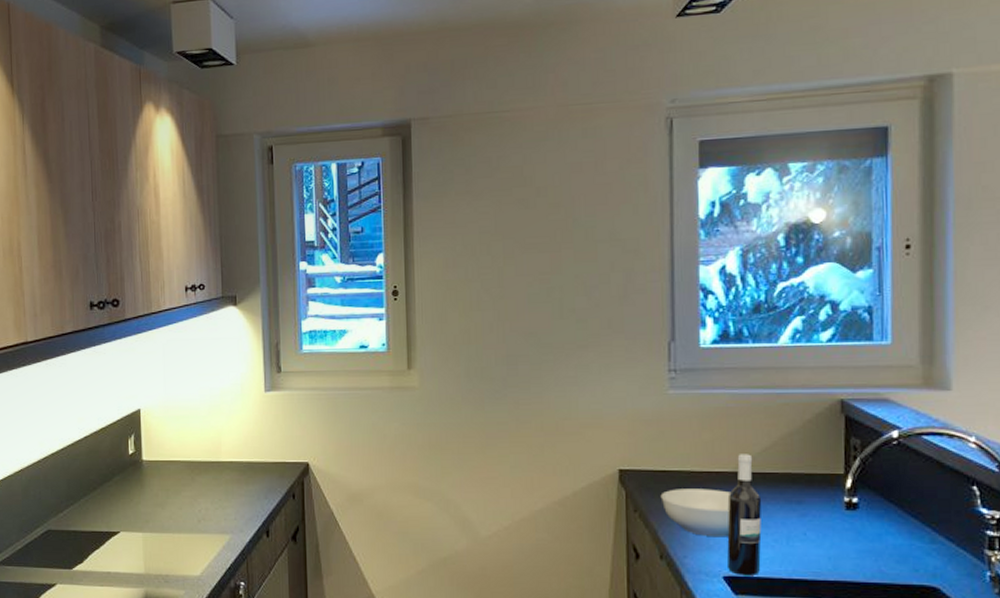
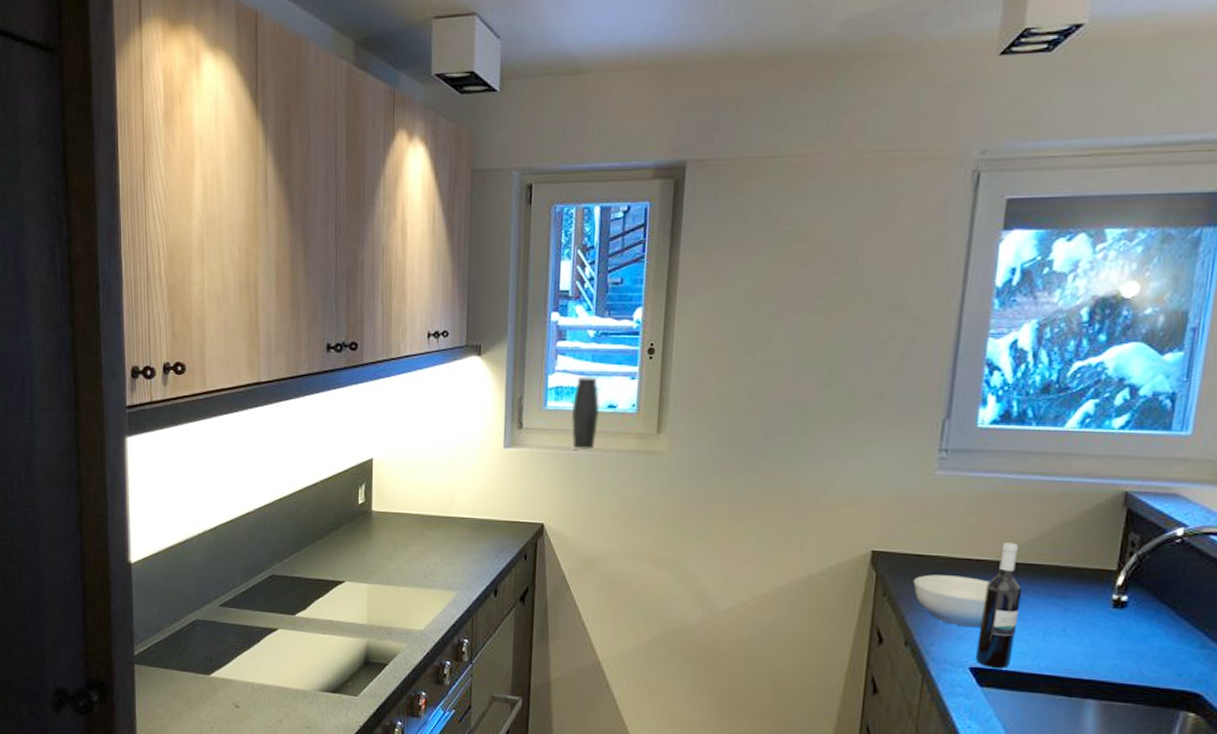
vase: none [326,320,353,389] -> present [572,377,601,450]

